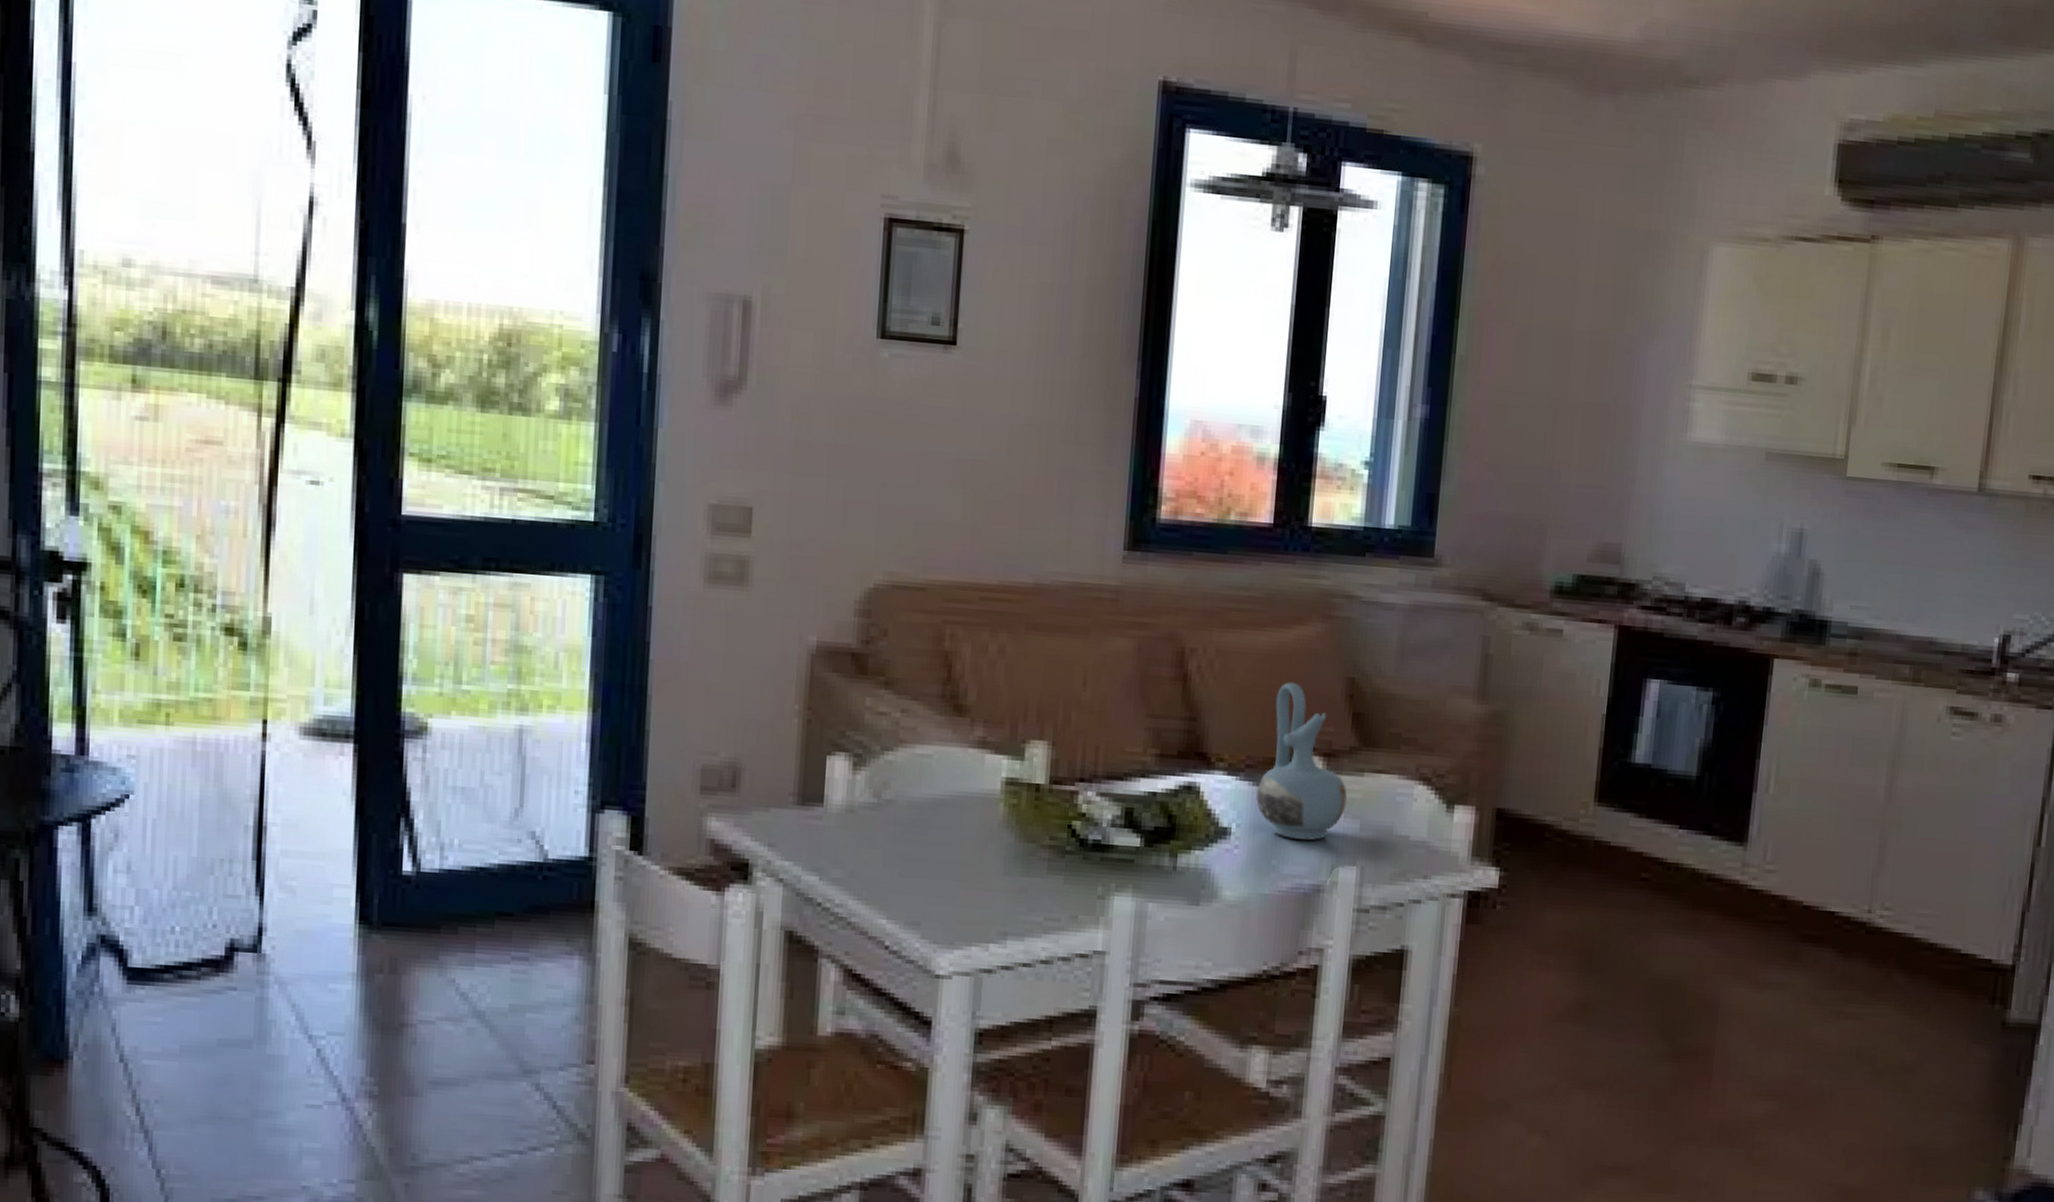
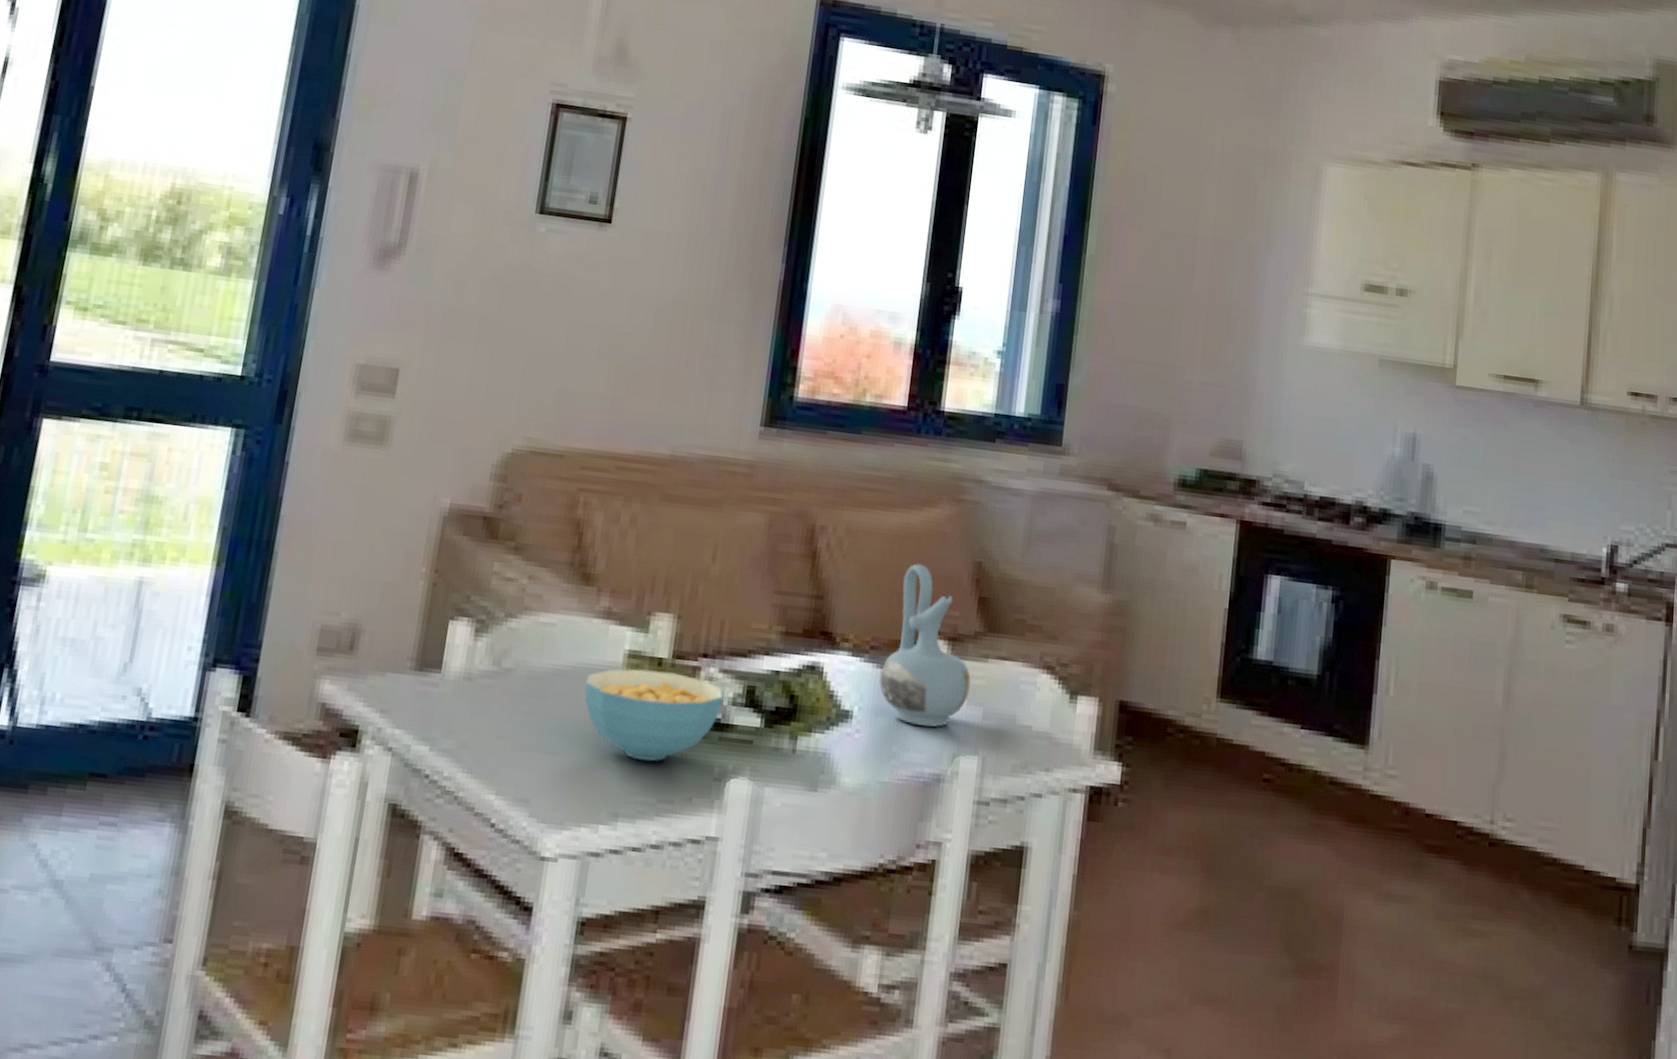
cereal bowl: none [965,795,1102,882] -> present [584,668,724,761]

